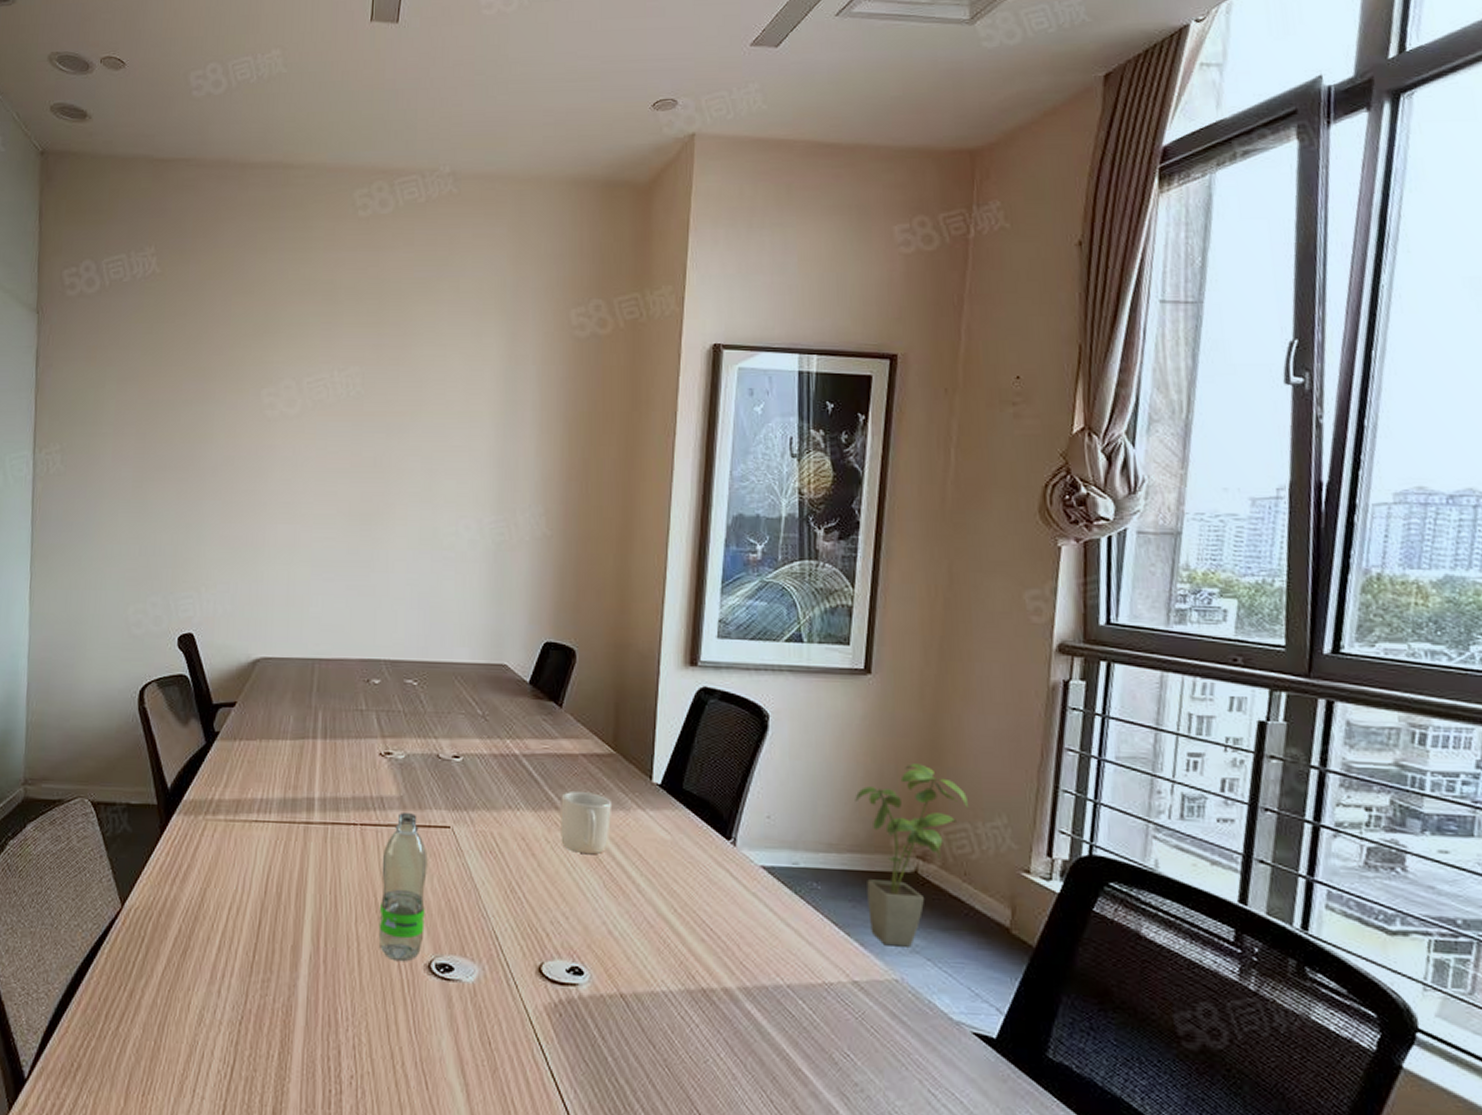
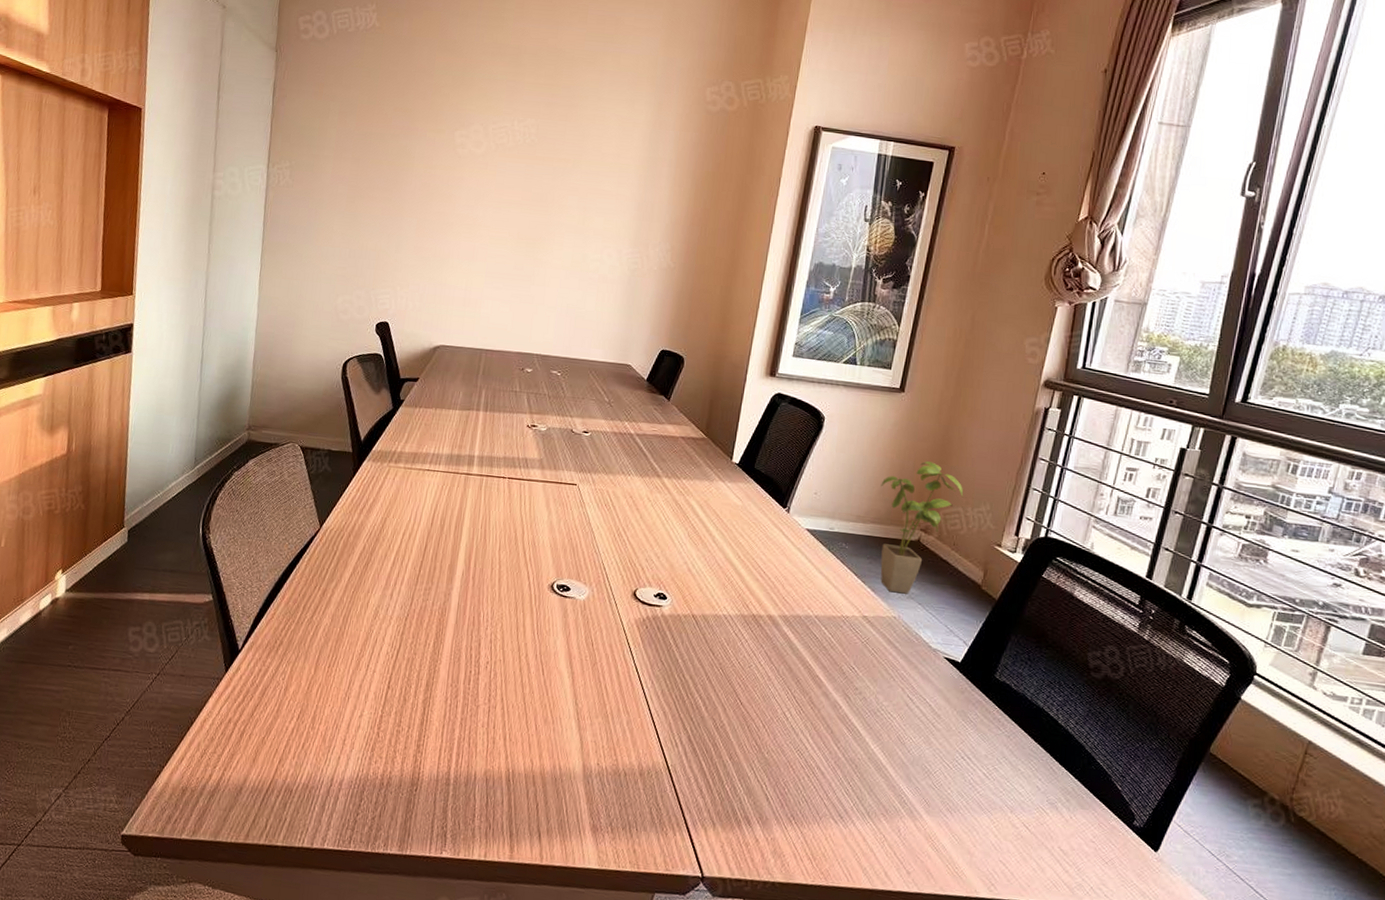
bottle: present [378,812,428,961] -> none [515,471,558,581]
mug: present [561,790,613,855] -> none [659,464,701,512]

